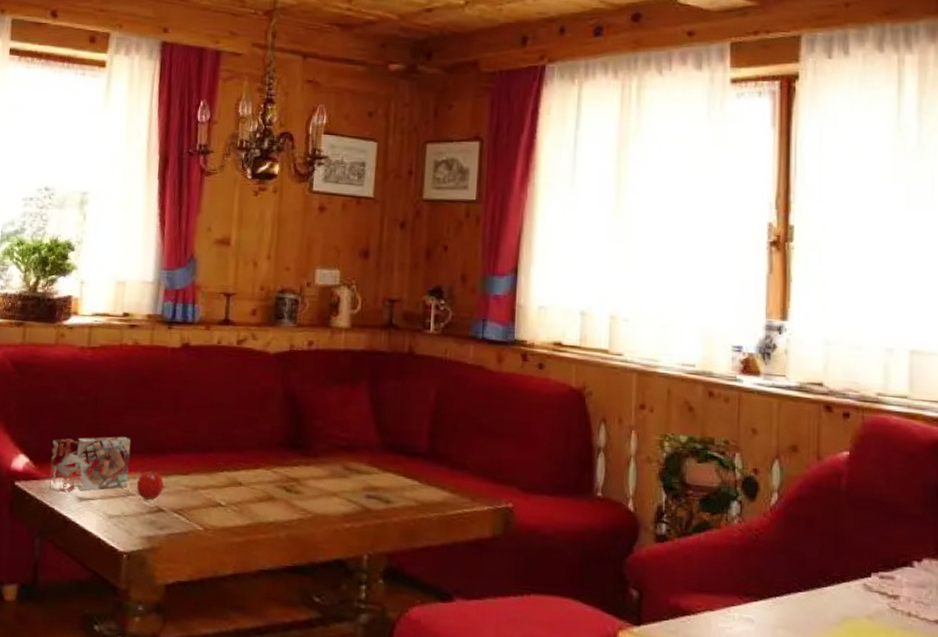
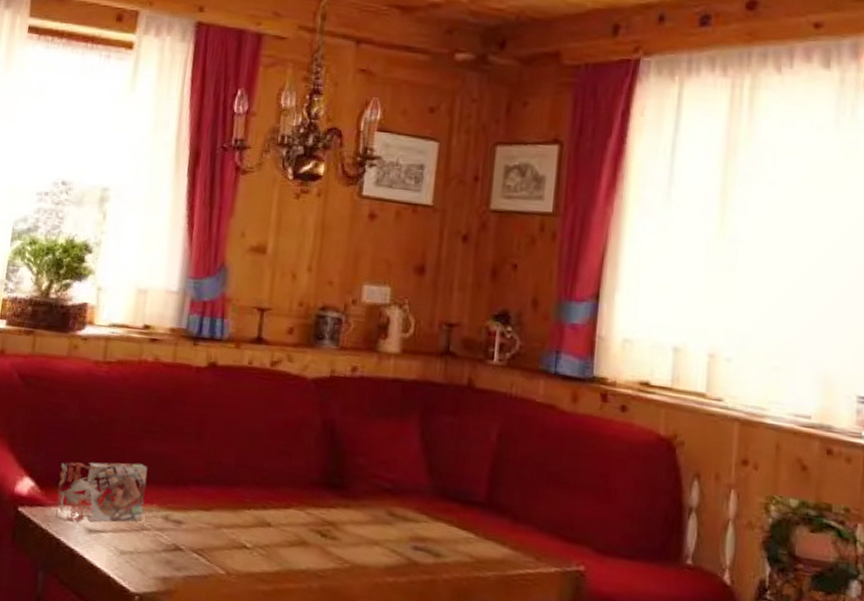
fruit: present [136,467,164,501] -> none [152,500,183,538]

